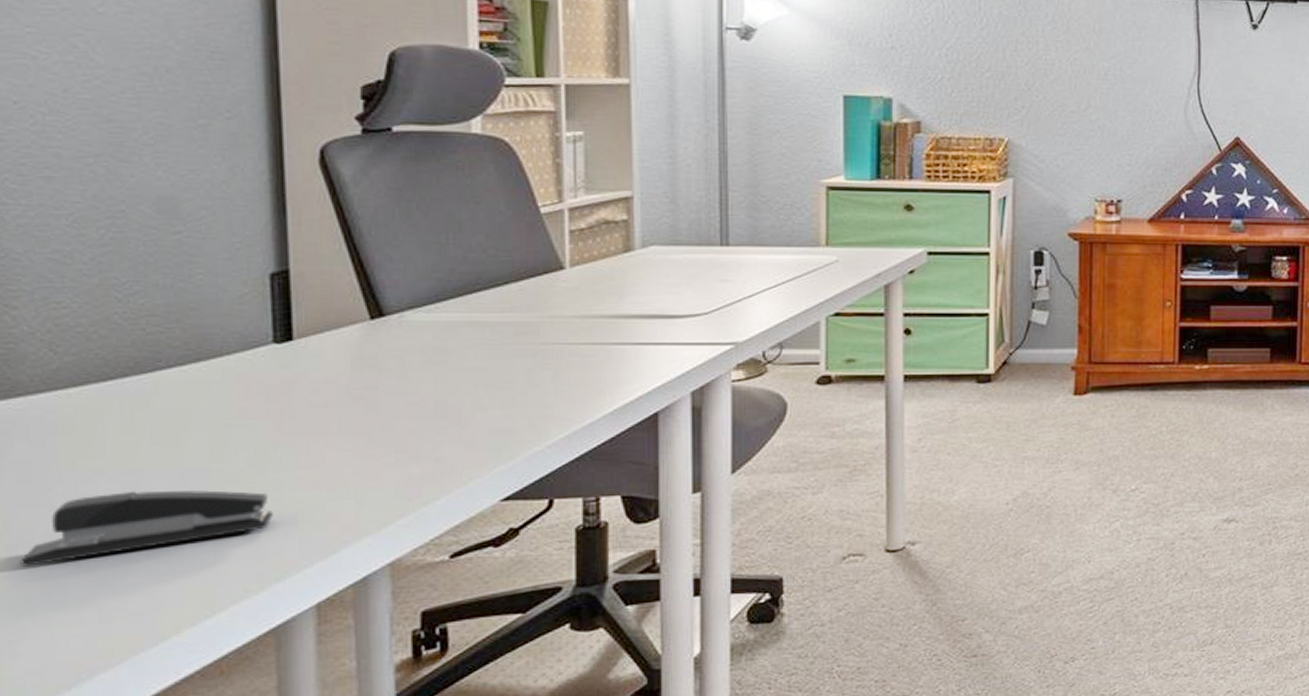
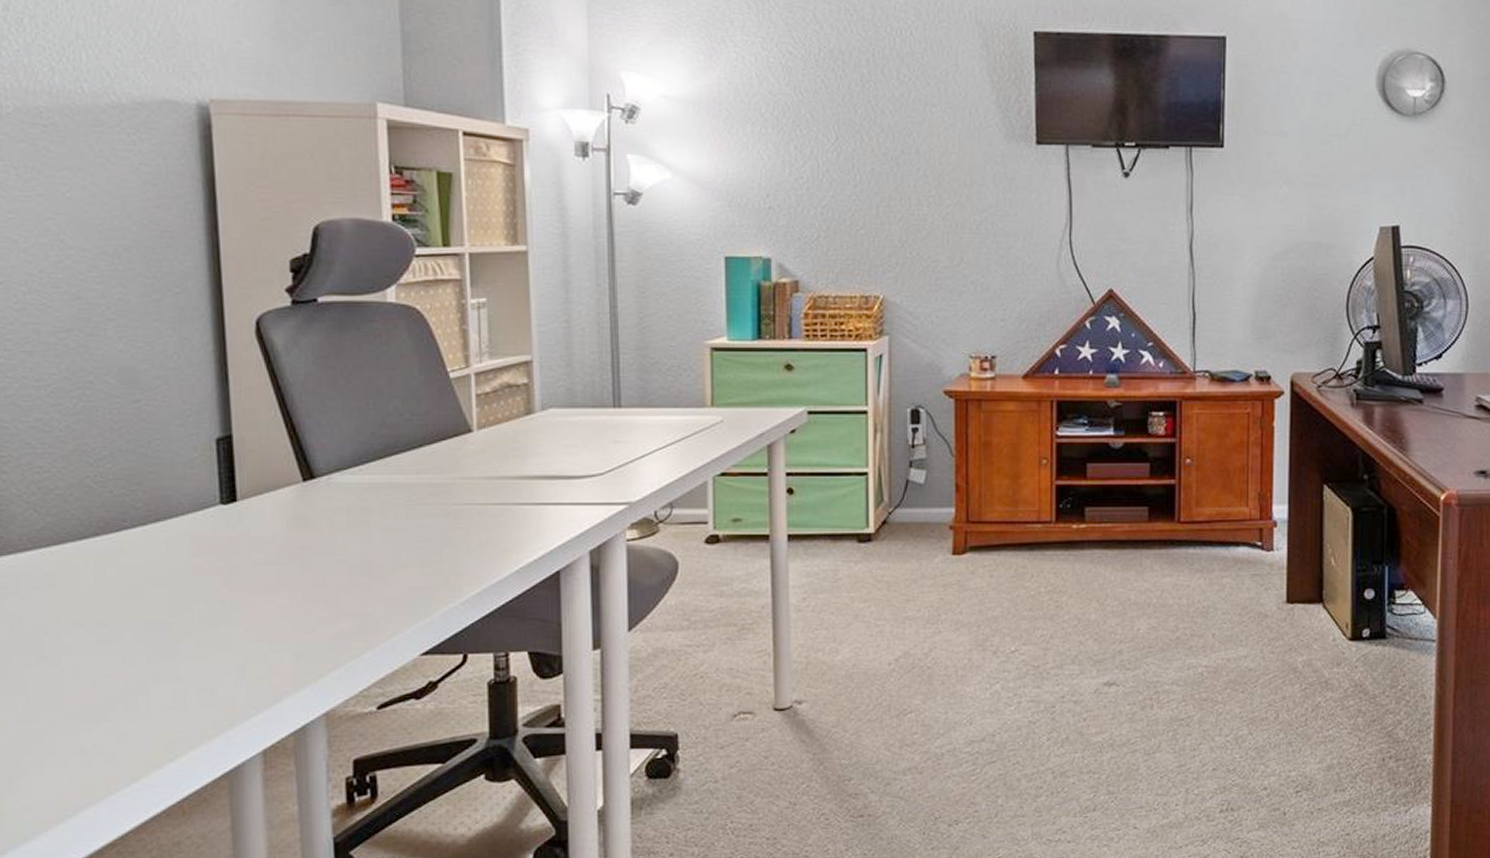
stapler: present [20,489,273,567] -> none [15,641,224,711]

